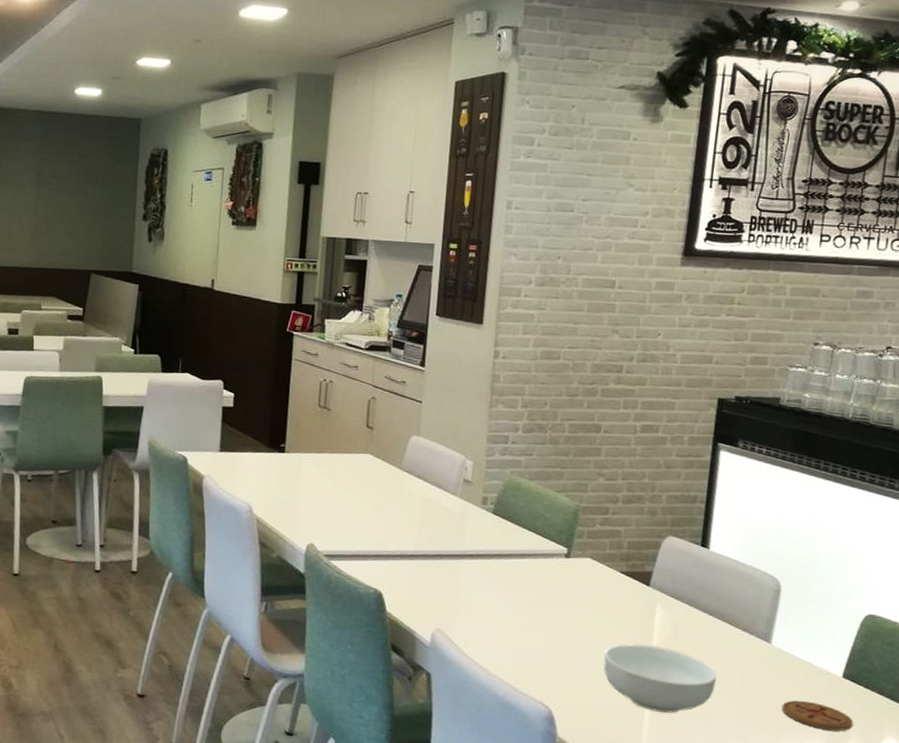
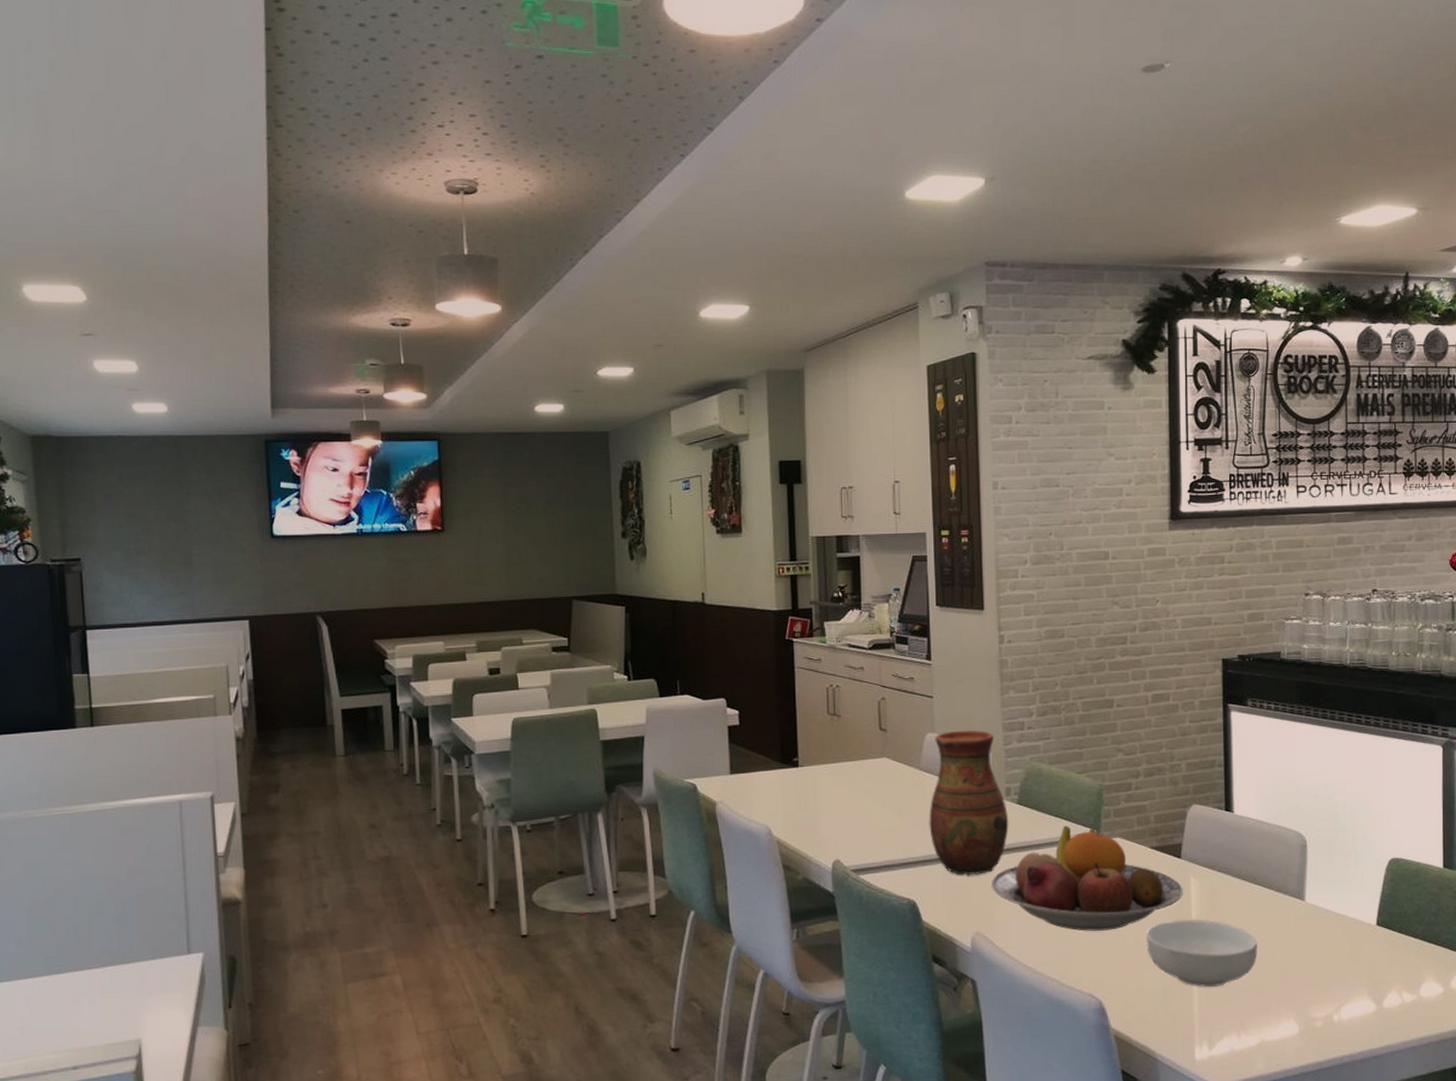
vase: none [403,436,482,576] -> present [929,729,1009,876]
fruit bowl: none [457,540,648,645] -> present [992,826,1183,931]
coaster: present [781,700,854,731] -> none [1323,954,1393,981]

